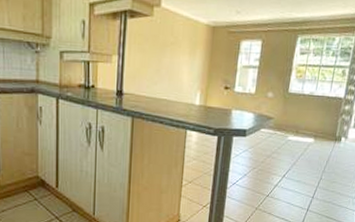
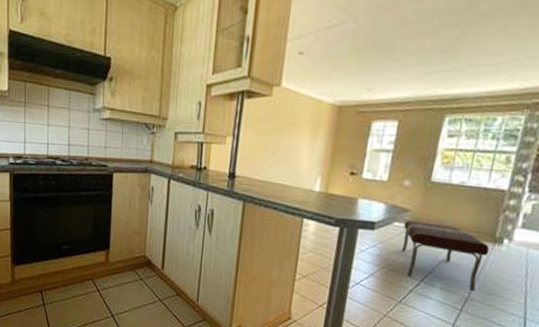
bench: none [267,126,332,181] -> present [401,220,490,291]

